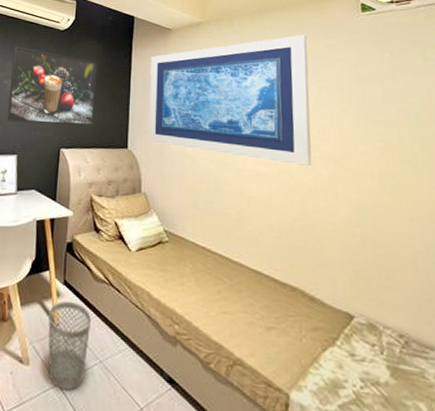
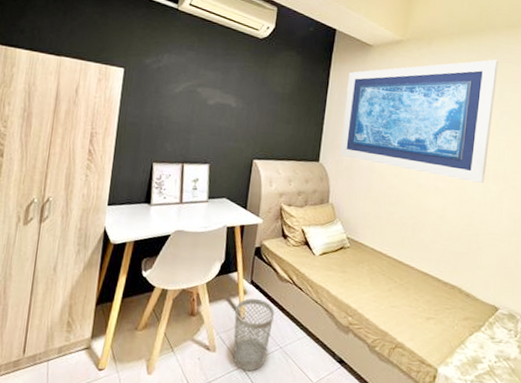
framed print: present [7,46,97,126] -> none [199,52,295,139]

